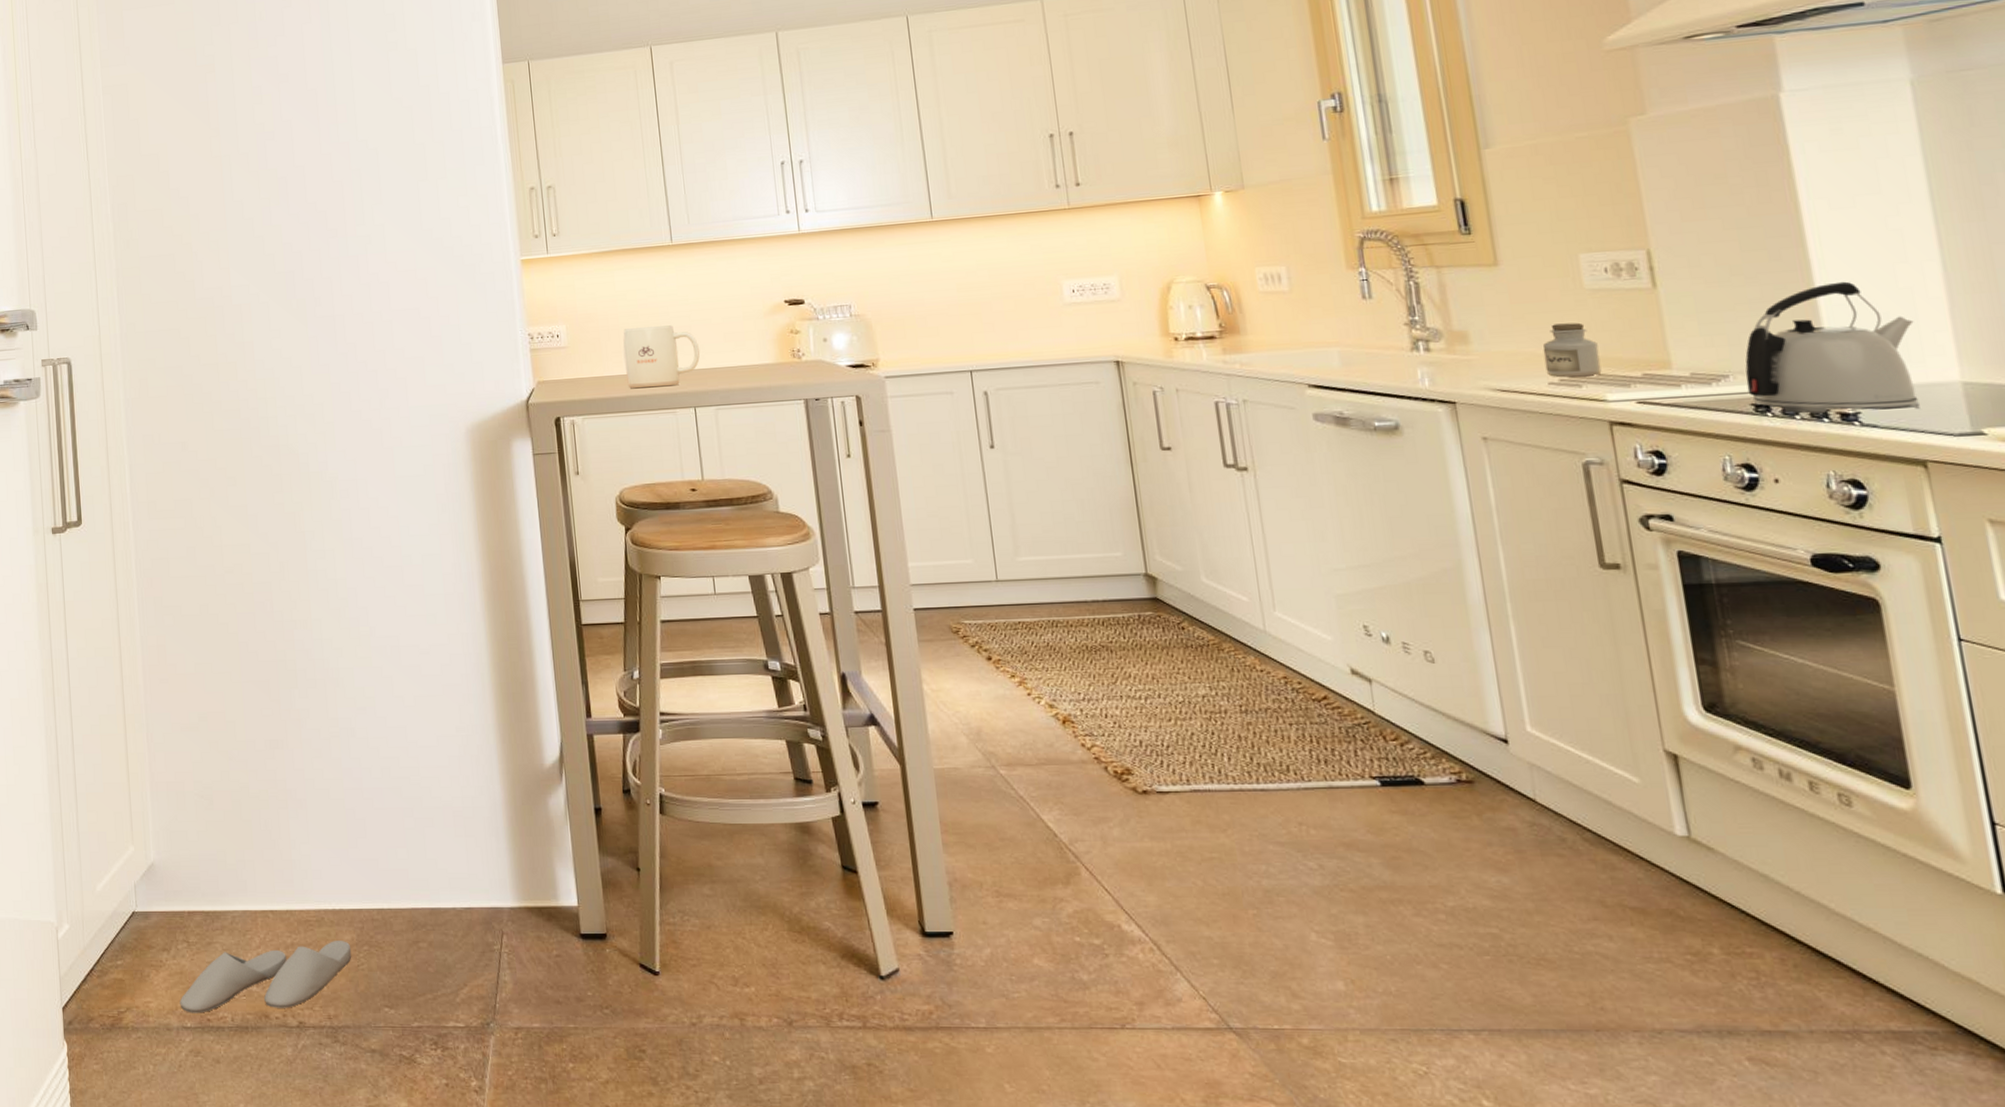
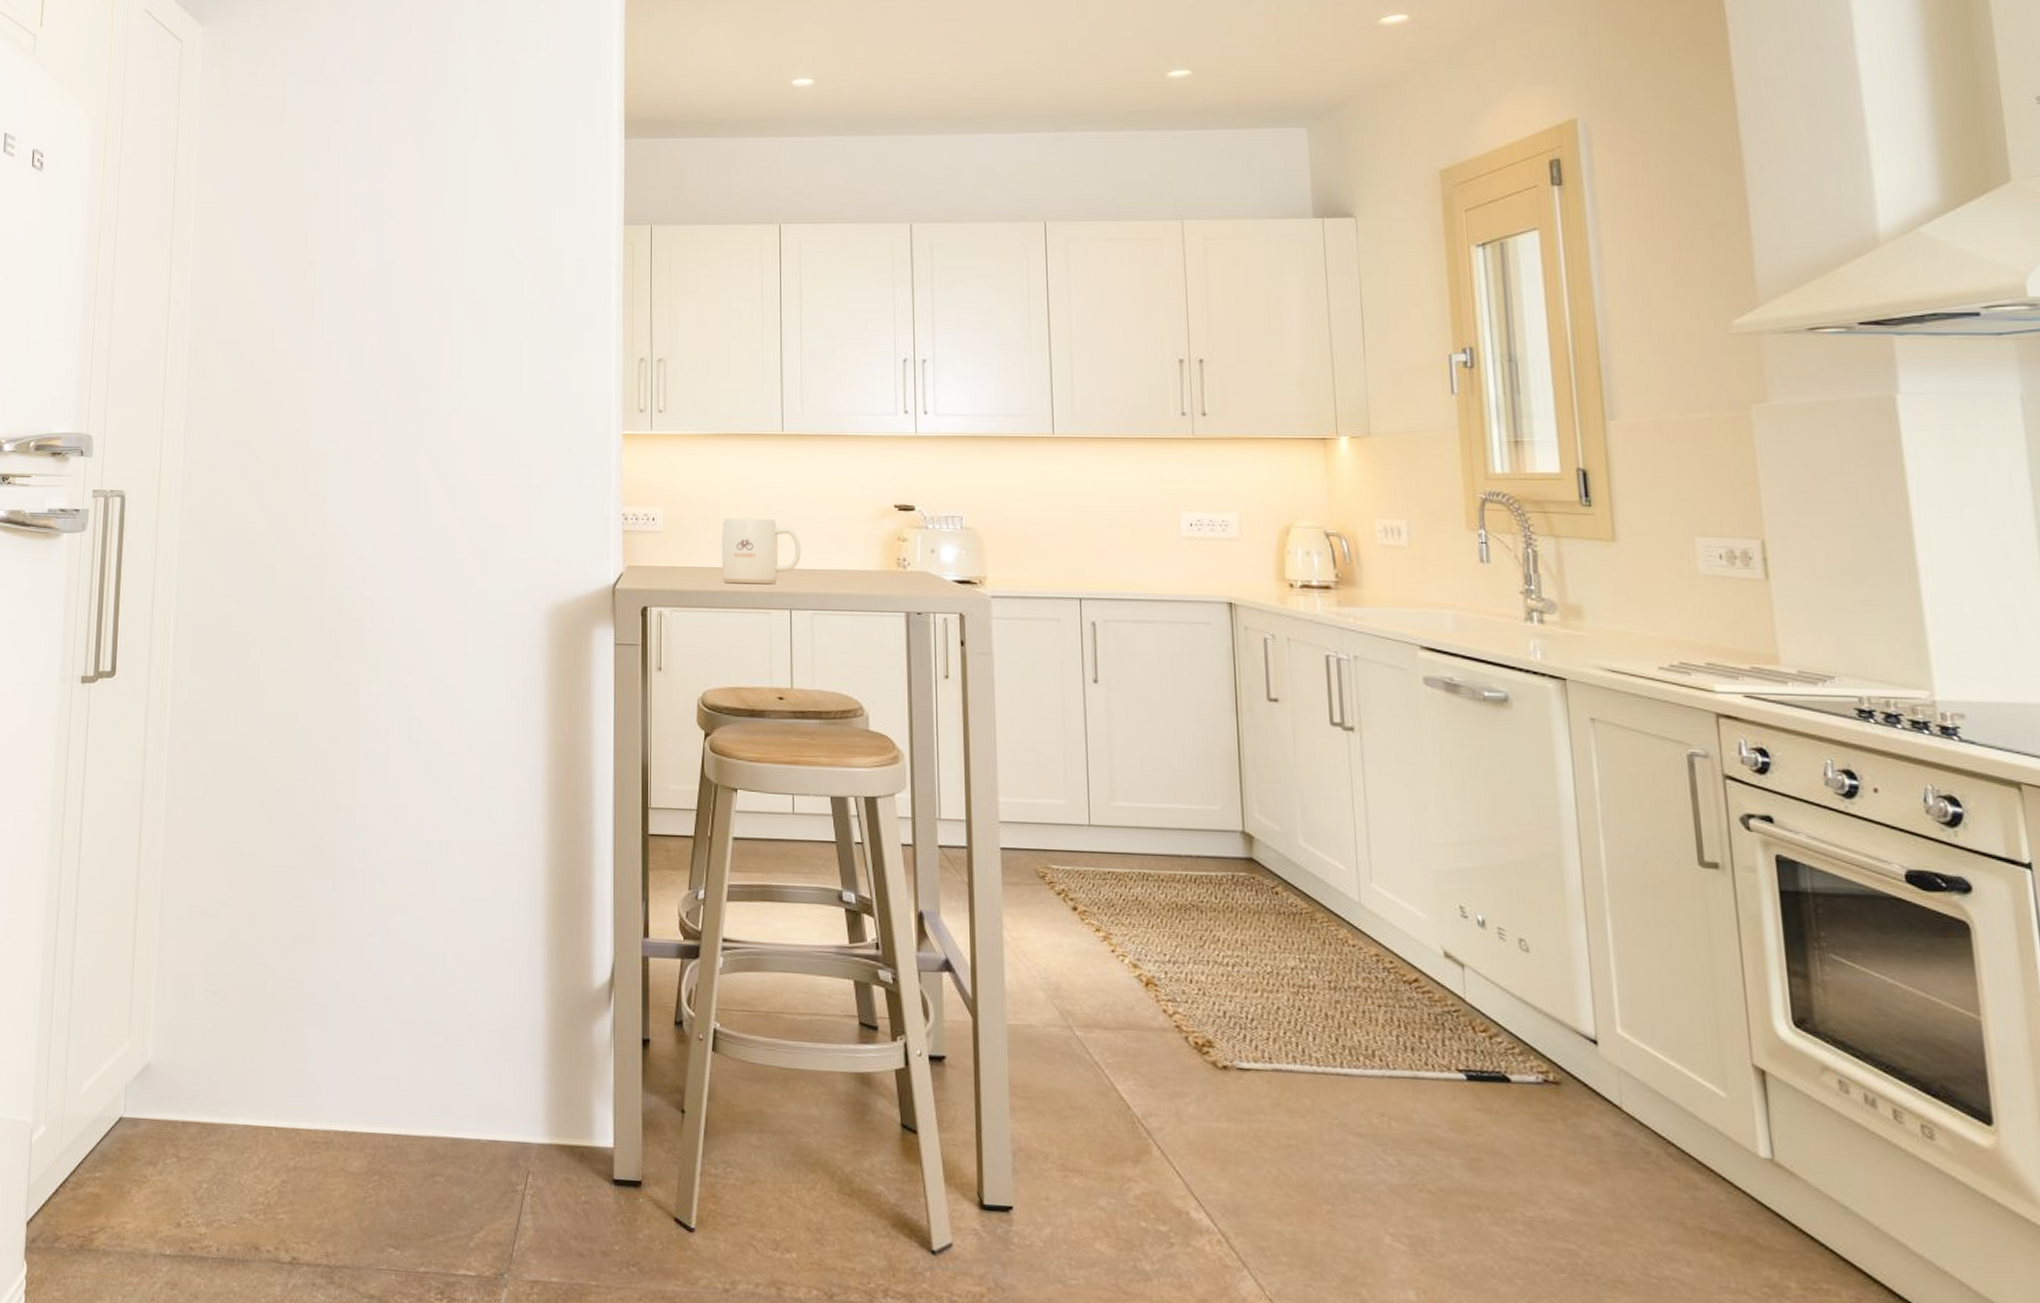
slippers: present [180,941,352,1013] -> none [160,1167,360,1241]
jar: present [1543,322,1602,378] -> none [1655,607,1712,666]
kettle: present [1745,281,1920,414] -> none [1850,591,2017,729]

